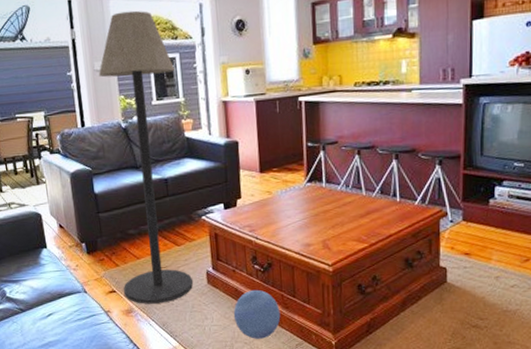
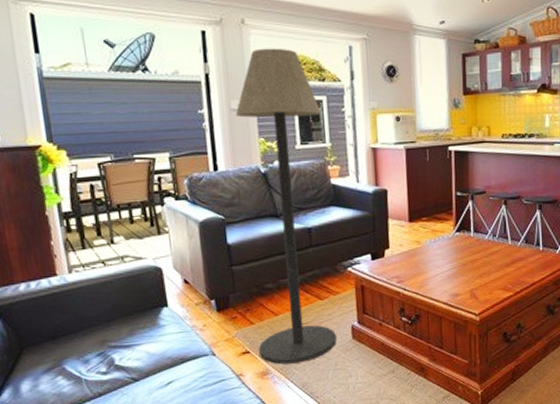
ball: present [233,289,281,339] -> none [379,342,428,395]

